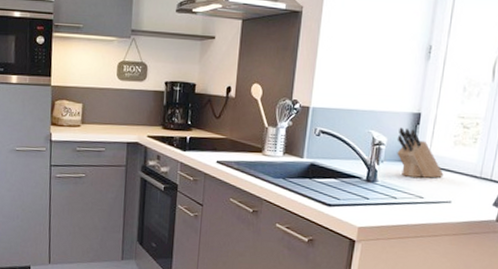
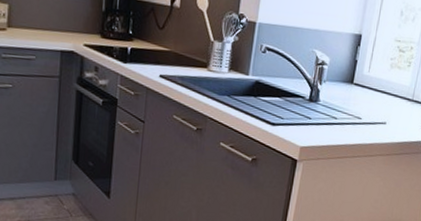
knife block: present [397,127,444,178] -> none [338,48,380,100]

